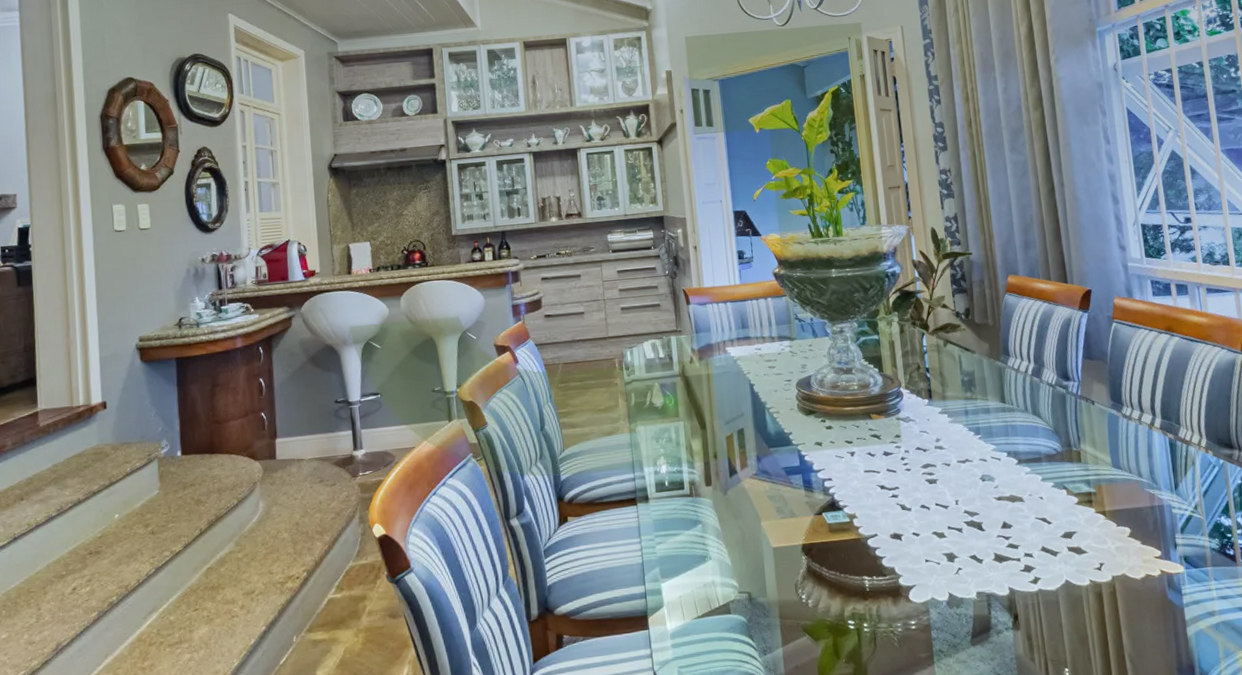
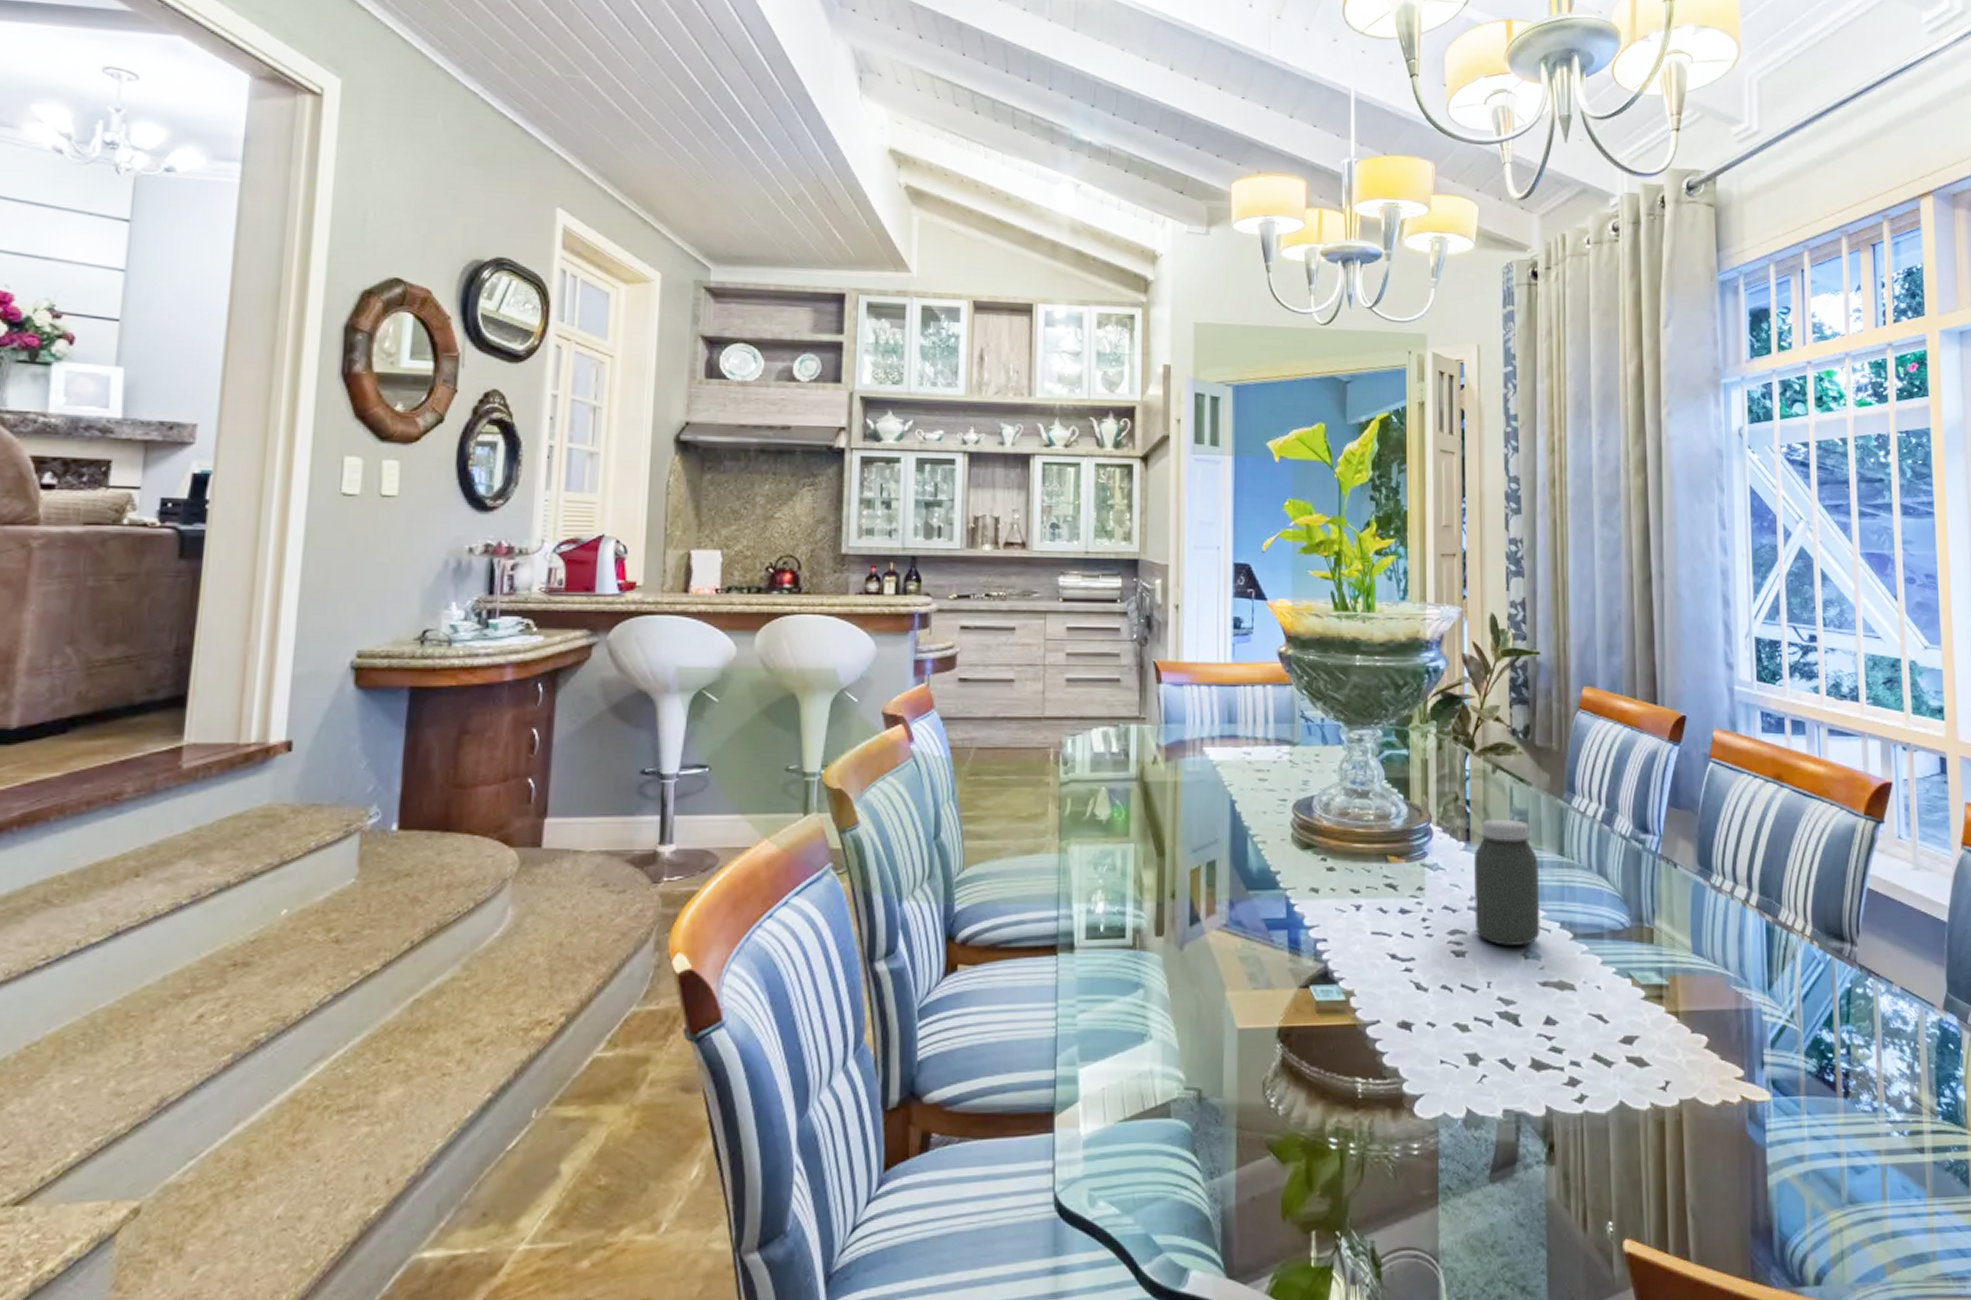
jar: none [936,379,993,473] -> present [1473,818,1540,946]

